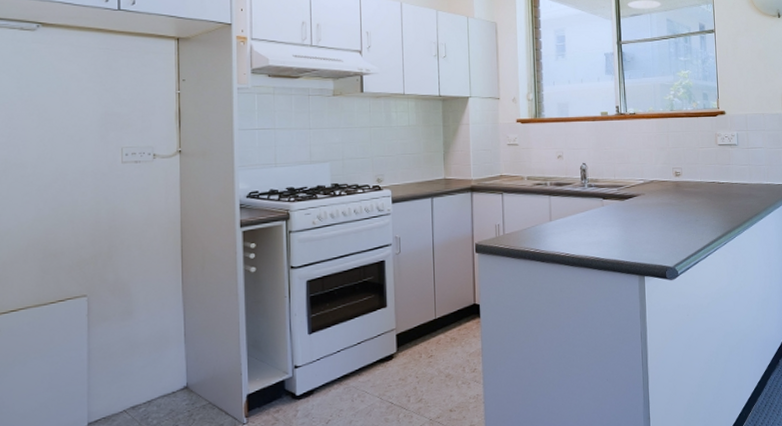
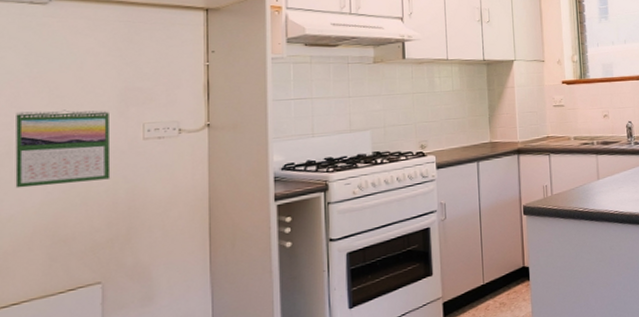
calendar: none [11,132,94,204] -> present [15,109,111,188]

